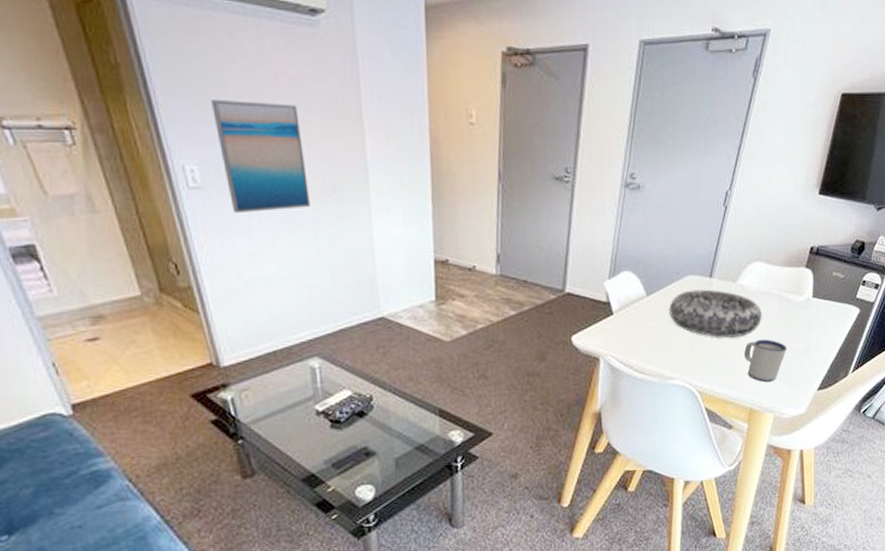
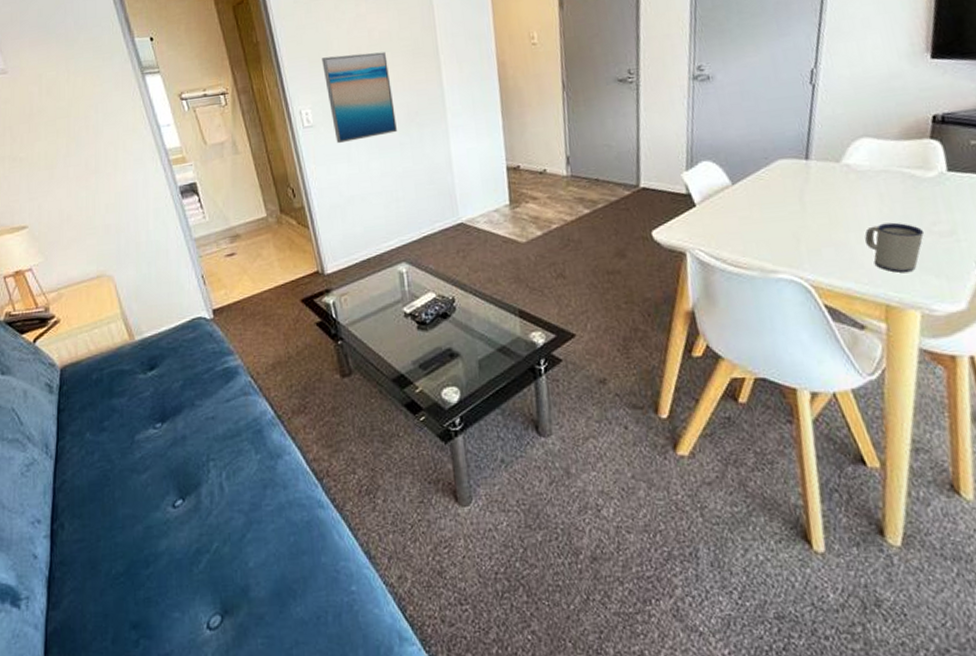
decorative bowl: present [669,289,762,338] -> none [760,172,882,225]

